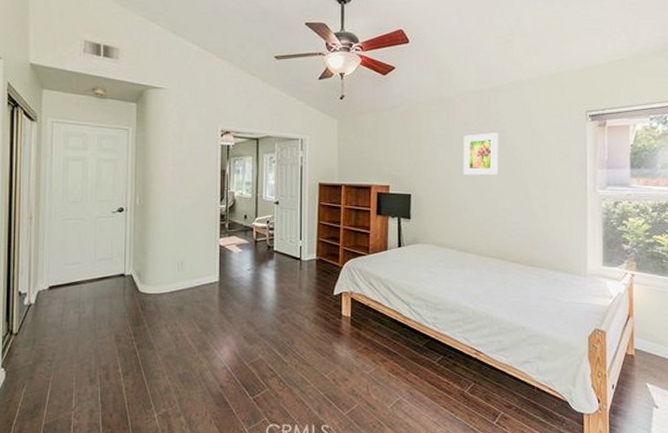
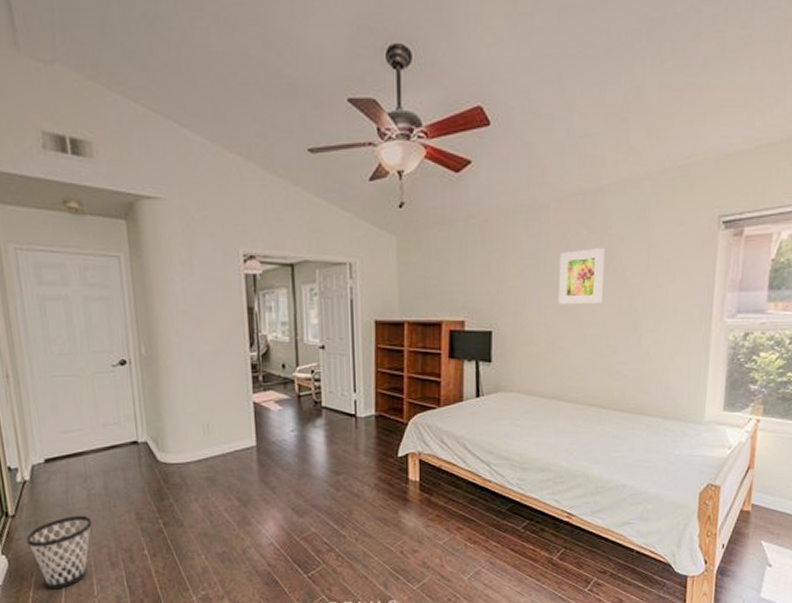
wastebasket: none [23,335,79,401] -> present [26,515,92,590]

